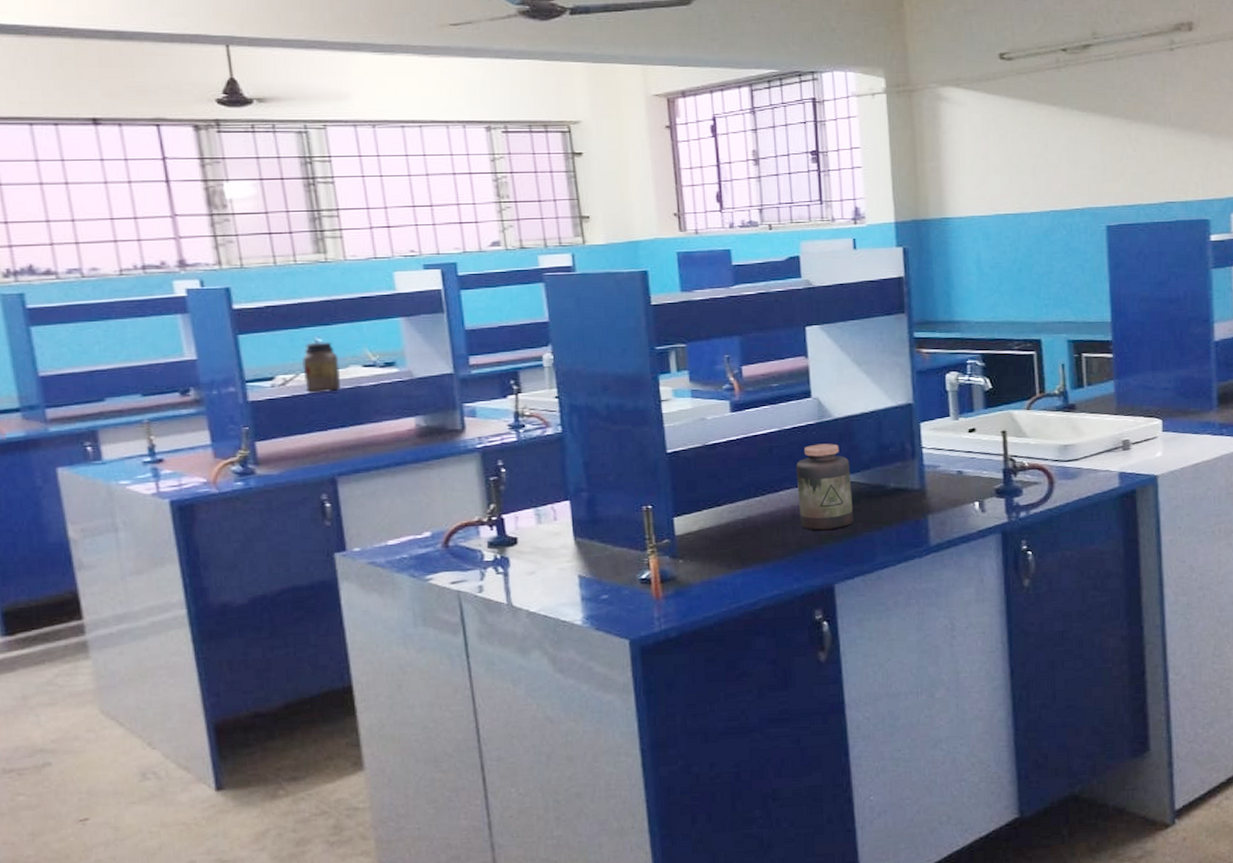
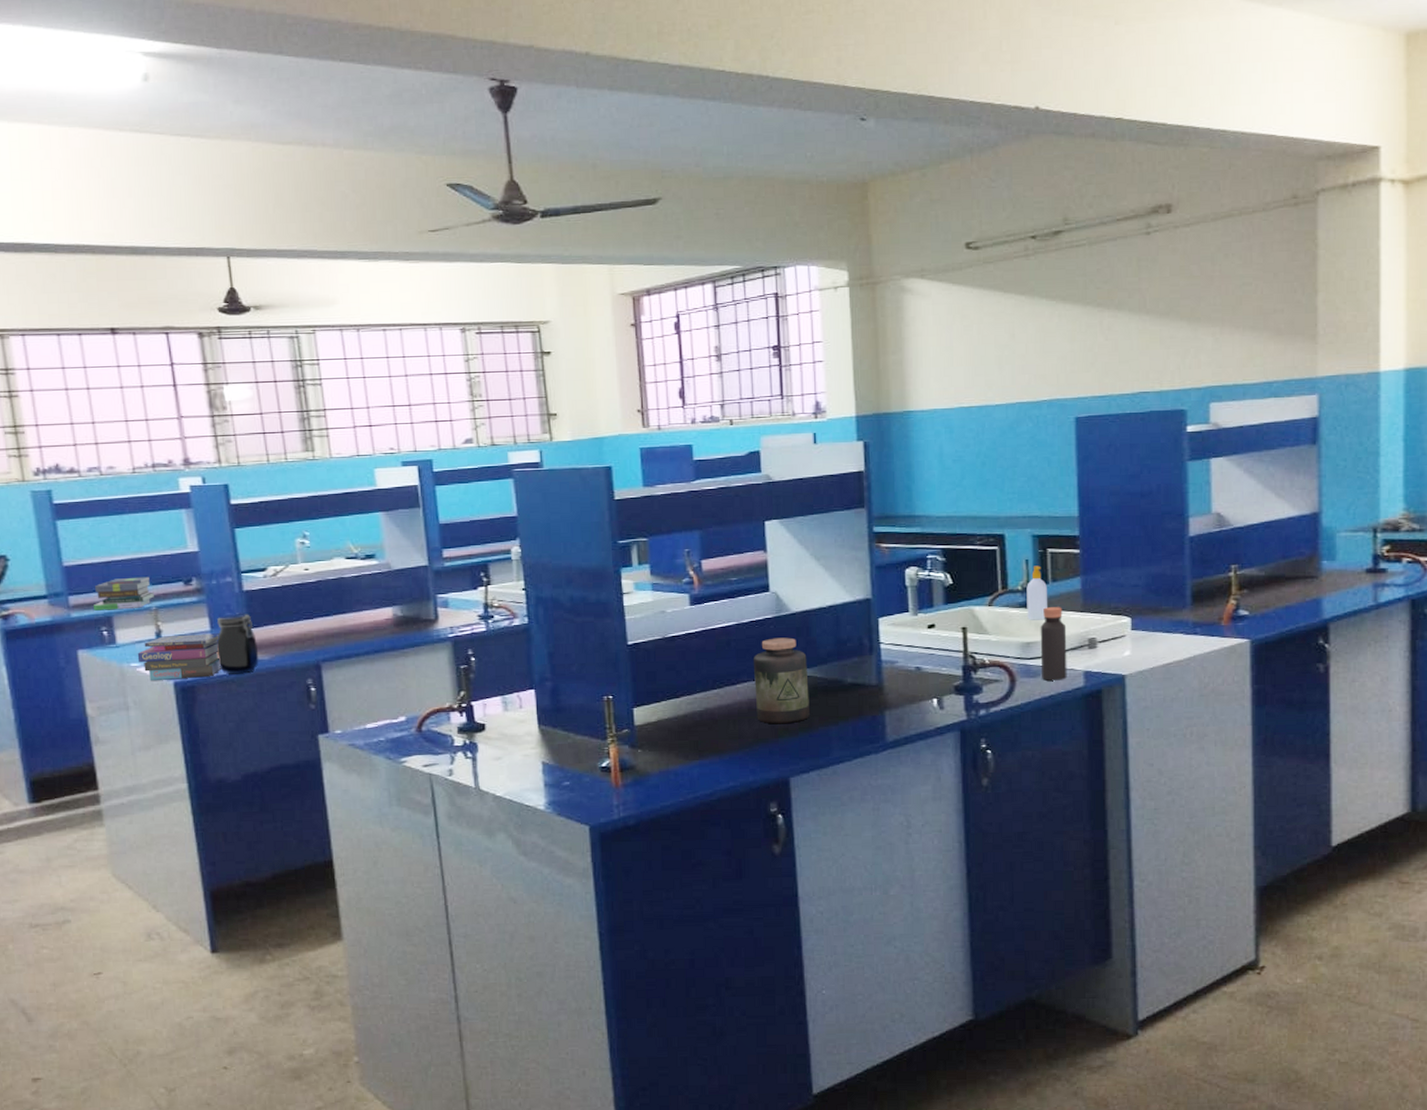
books: none [75,387,146,424] -> present [94,576,154,611]
books: none [127,447,224,500] -> present [137,633,221,681]
jar: none [219,426,267,491] -> present [217,614,259,674]
jar: present [302,342,340,394] -> none [291,535,325,585]
soap bottle: none [1063,370,1083,424] -> present [1026,566,1047,620]
bottle: none [1076,410,1103,483] -> present [1040,607,1067,682]

